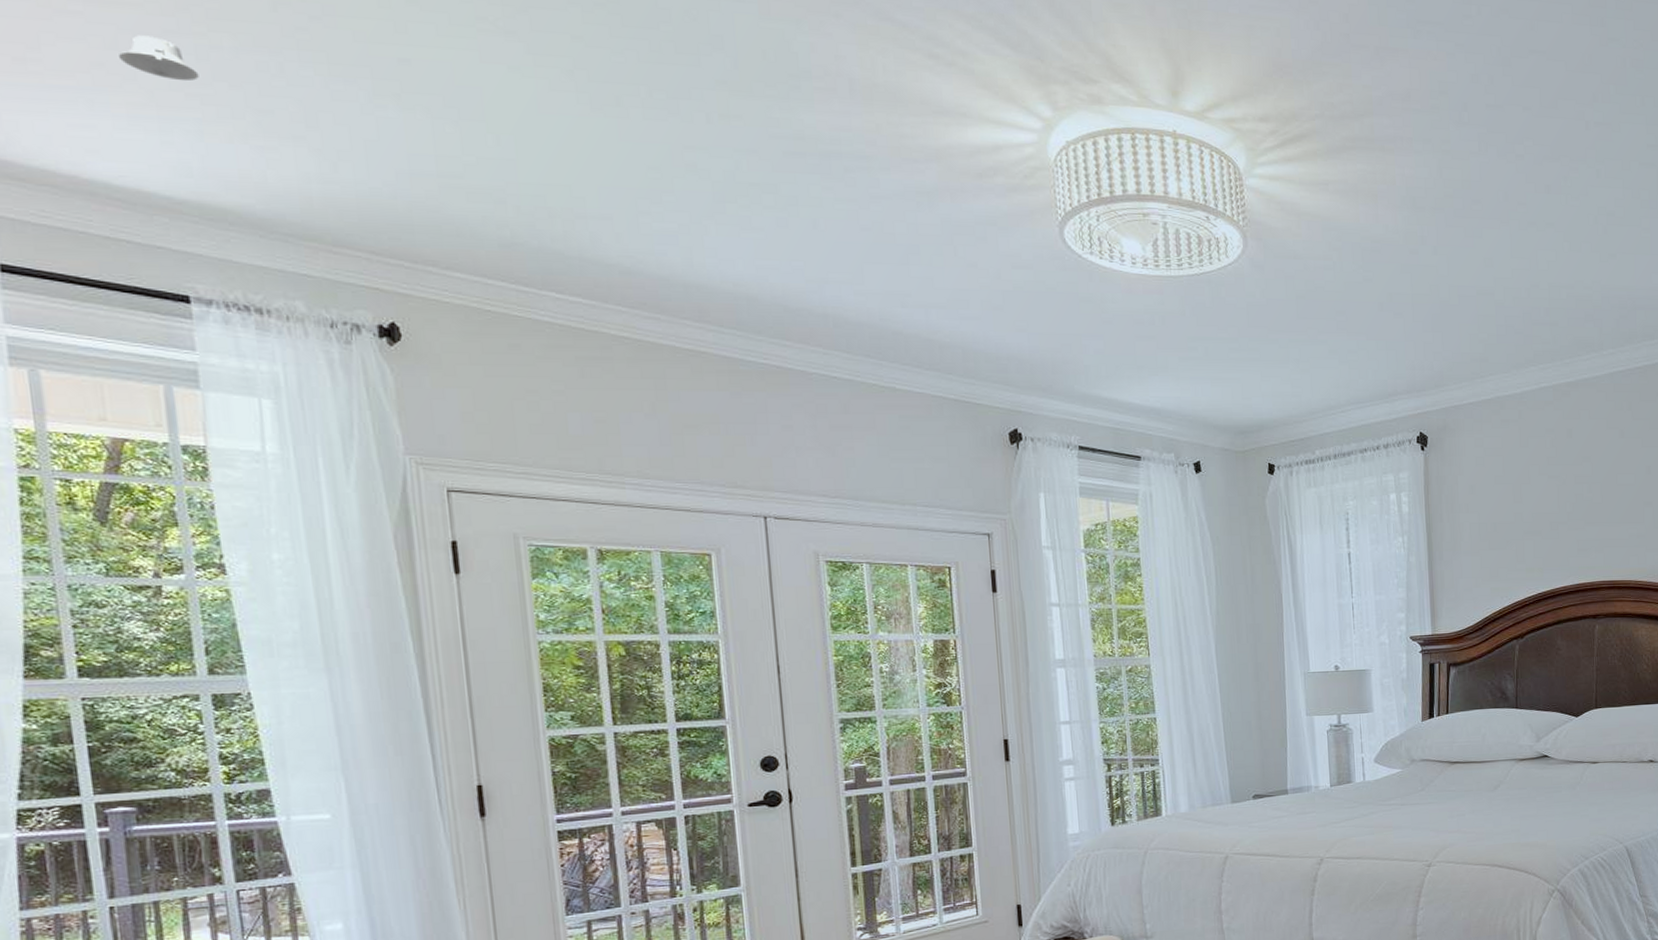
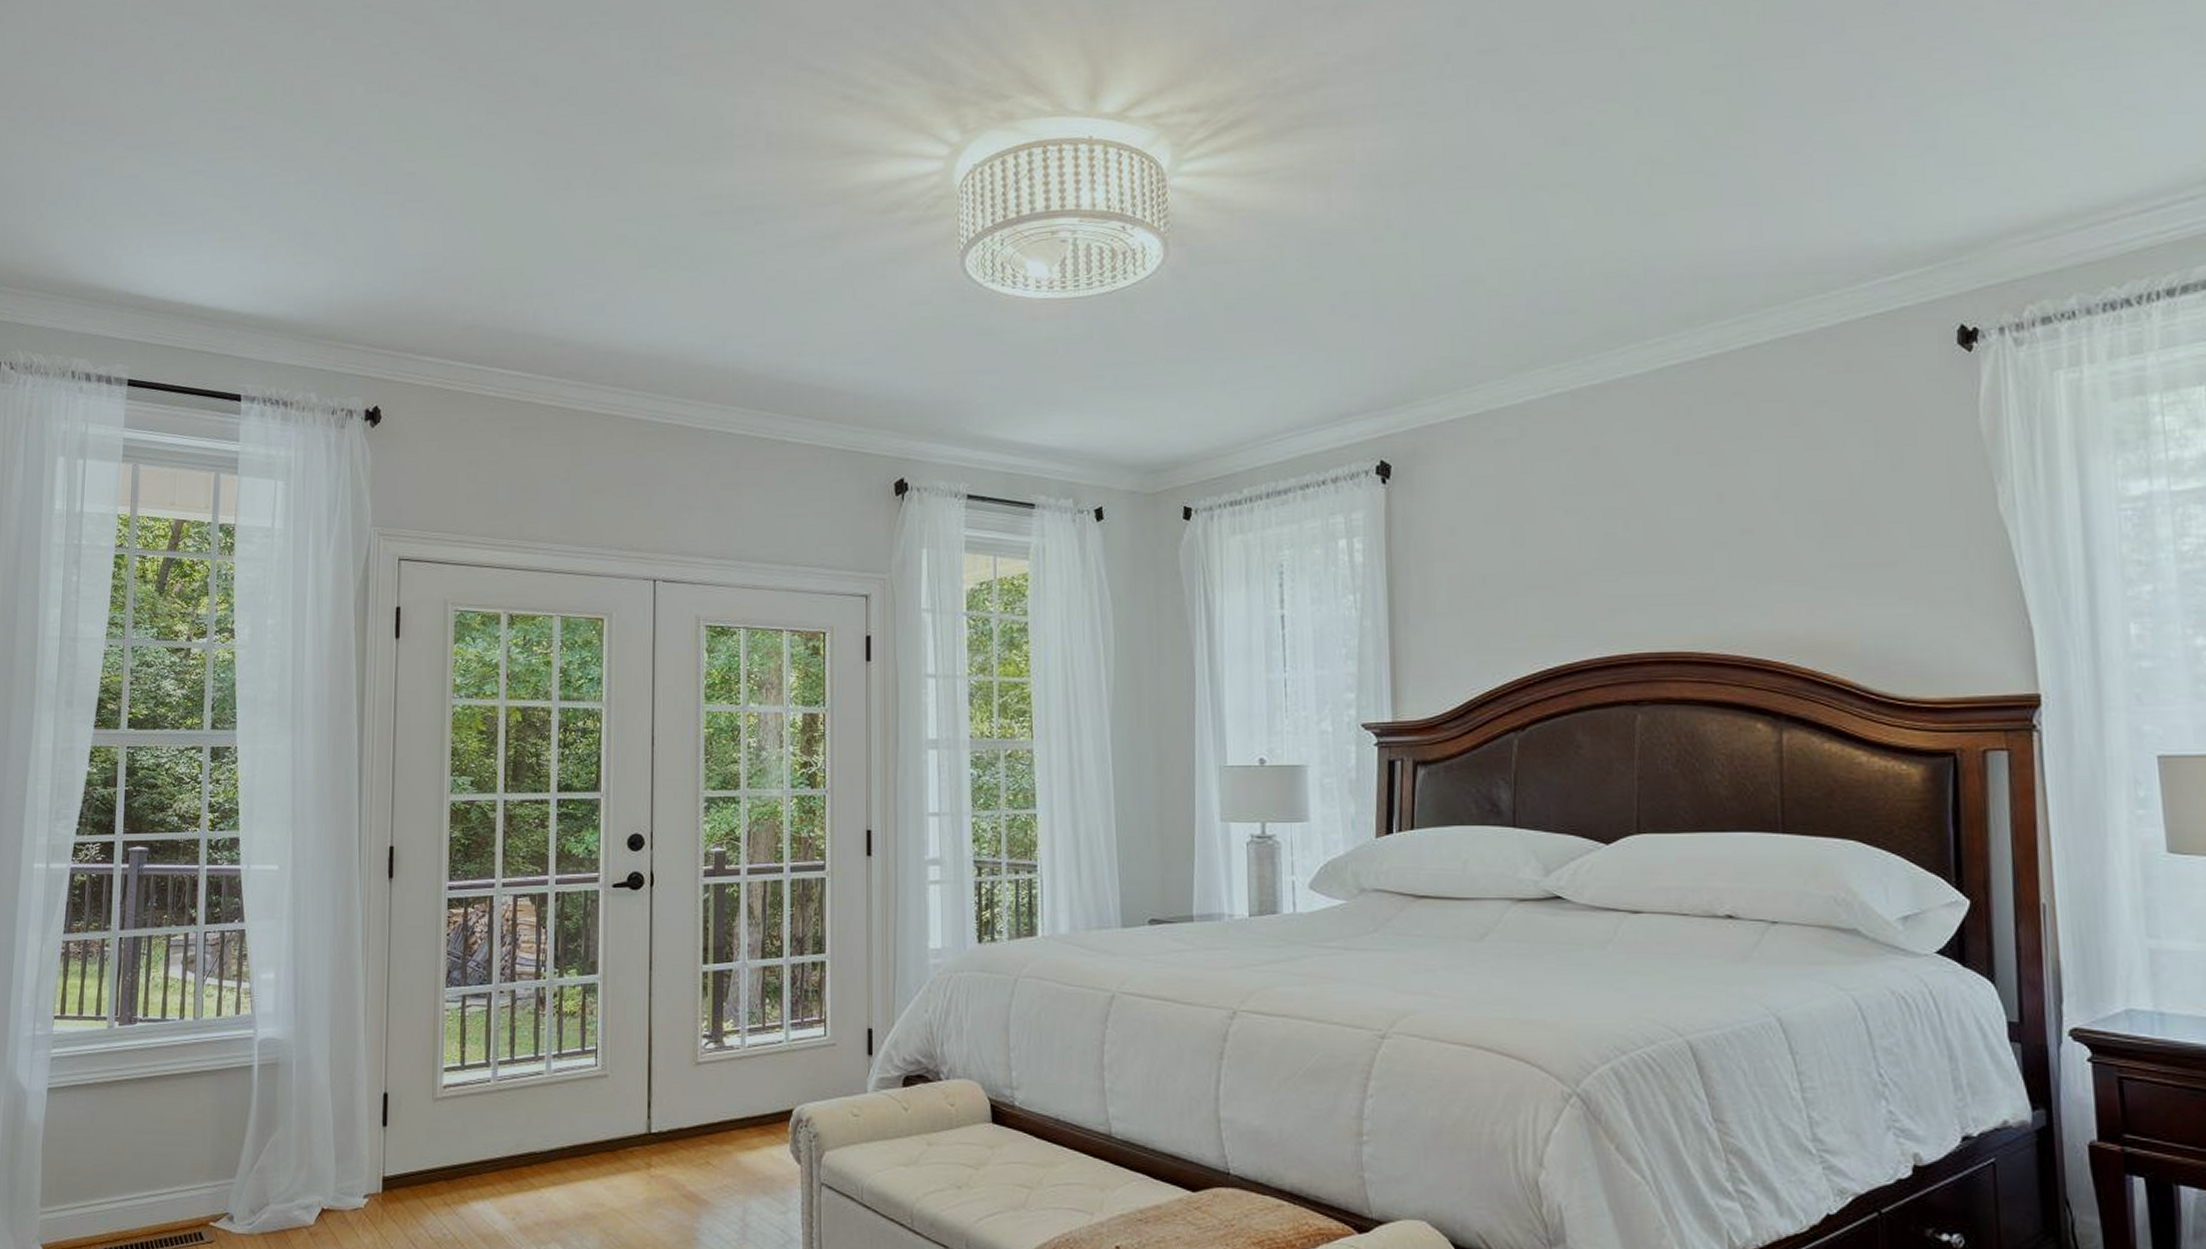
recessed light: present [117,35,199,82] -> none [221,181,271,216]

